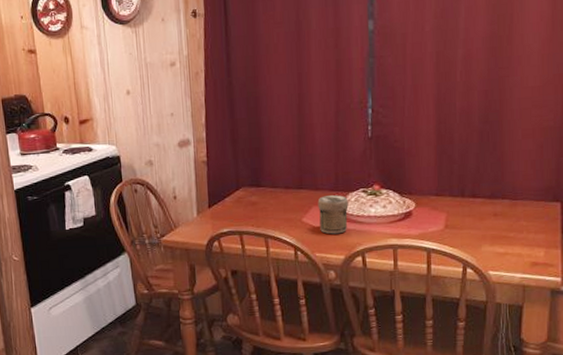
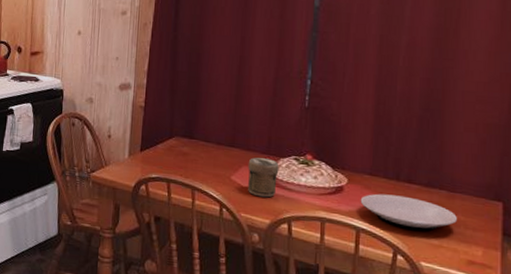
plate: none [428,211,520,243] -> present [360,193,457,231]

